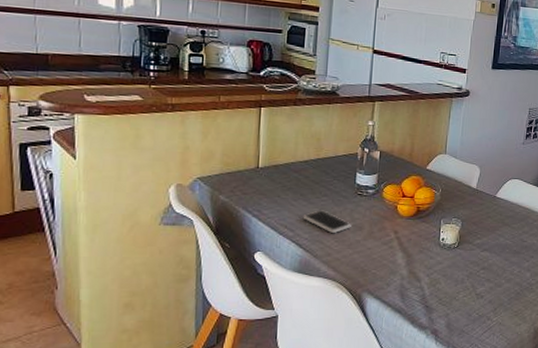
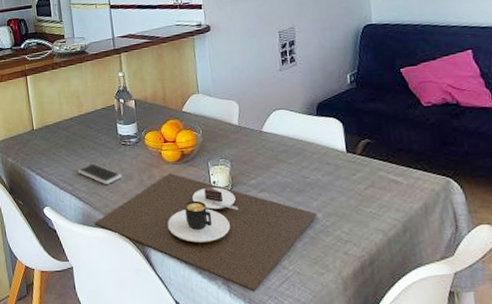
place setting: none [312,227,527,340] -> present [95,173,318,292]

